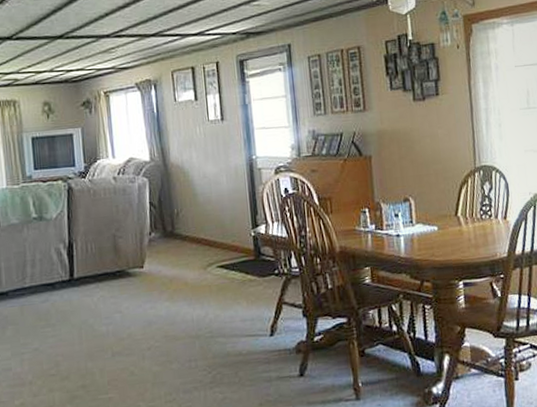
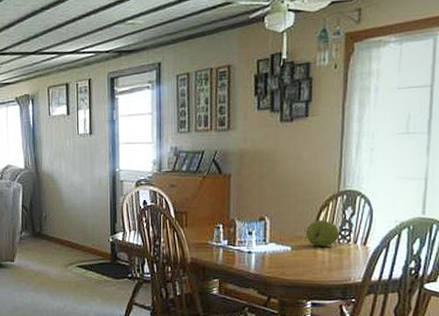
fruit: none [449,196,481,224] -> present [305,220,339,247]

